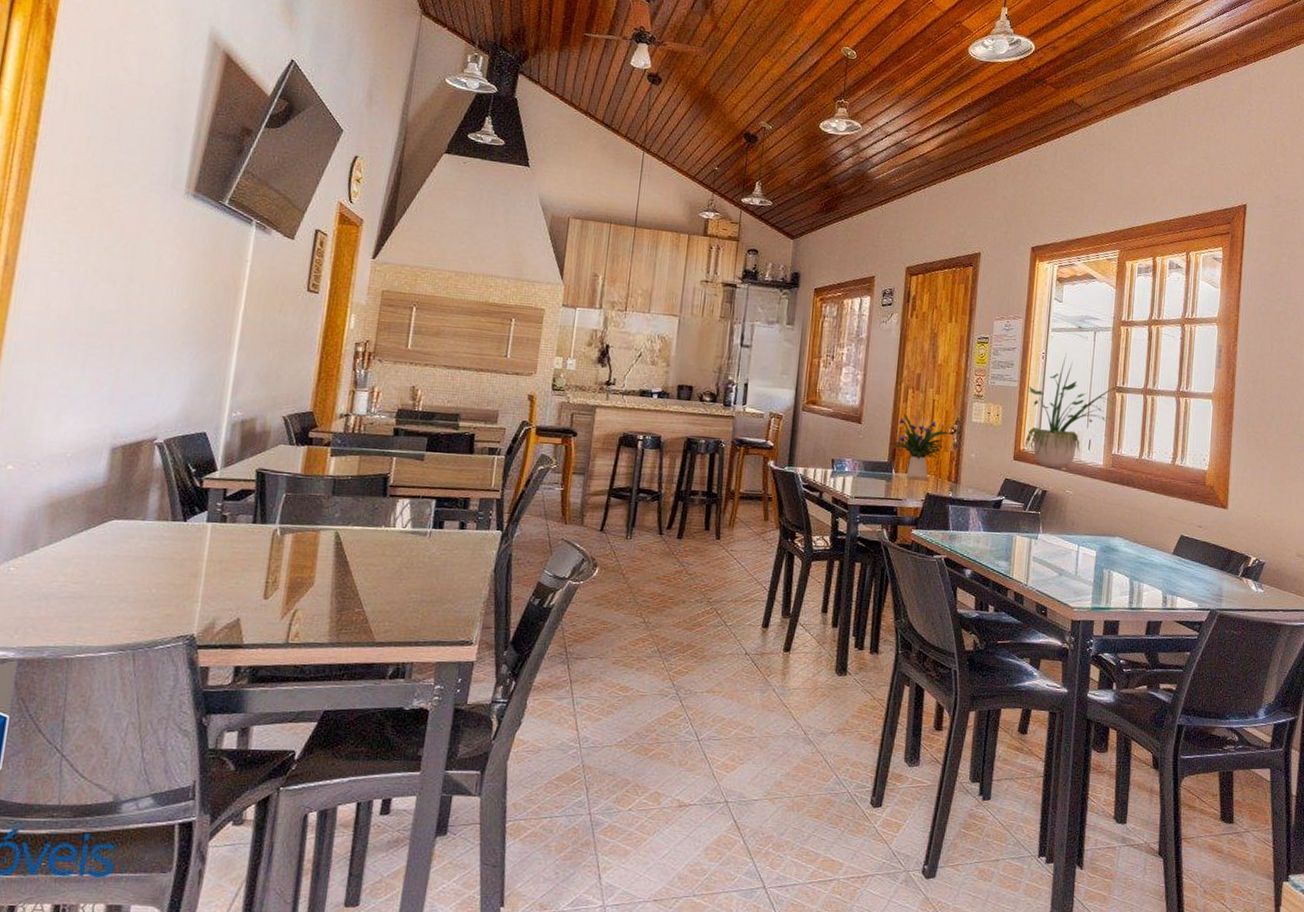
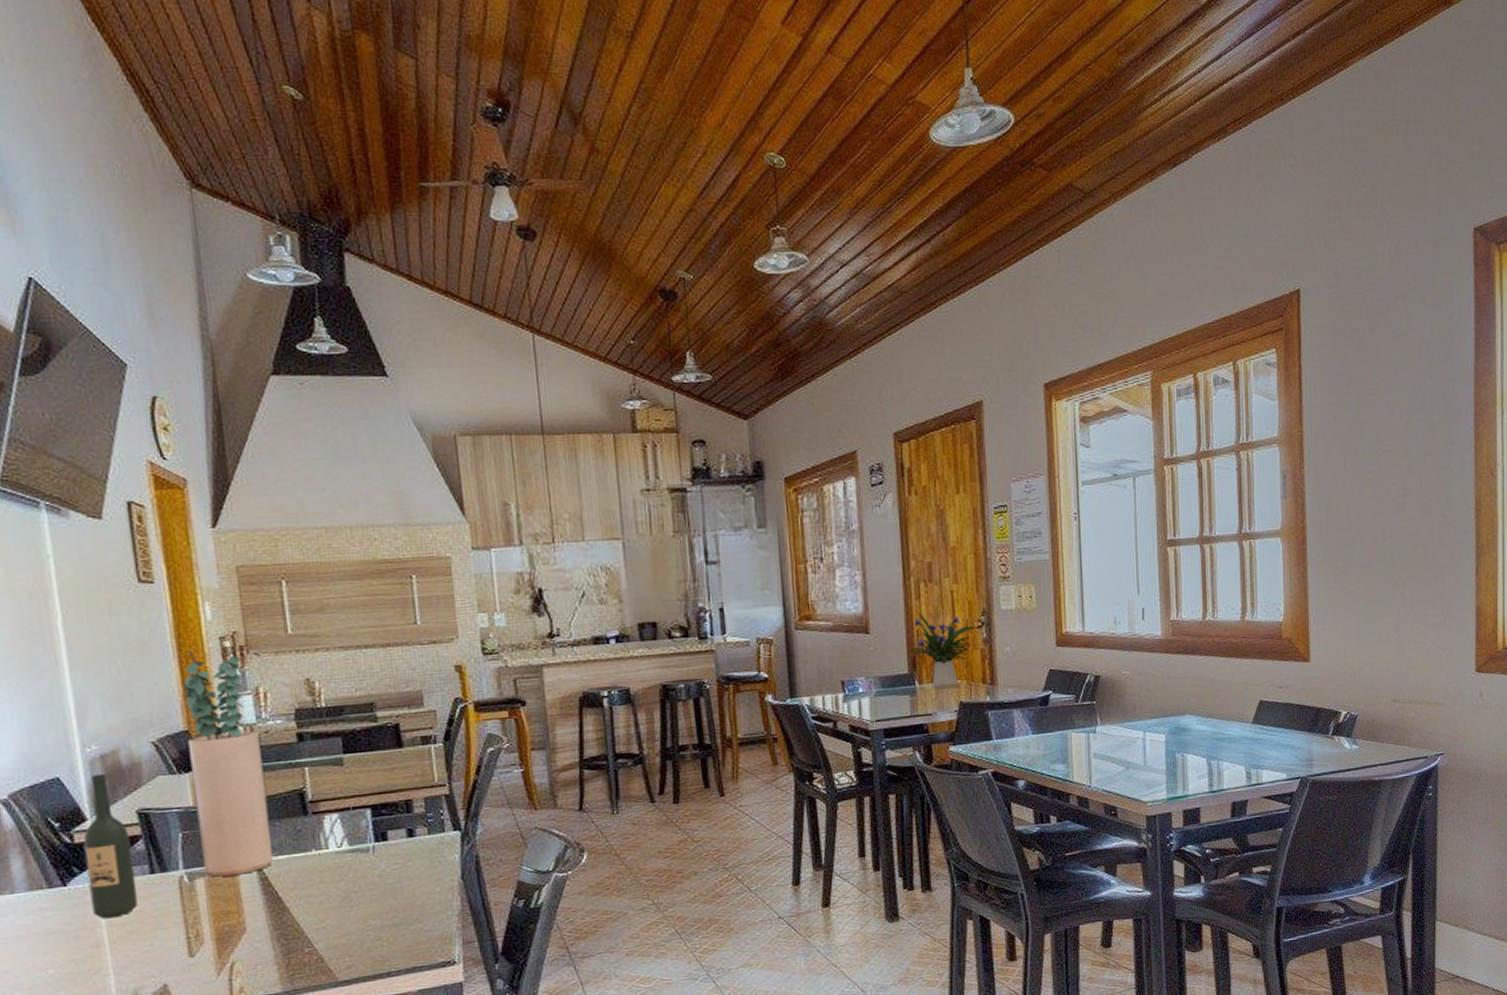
wine bottle: none [200,435,246,555] -> present [83,774,138,919]
vase: none [295,344,371,537] -> present [183,636,273,878]
potted plant: present [1023,352,1124,470] -> none [1063,508,1175,650]

